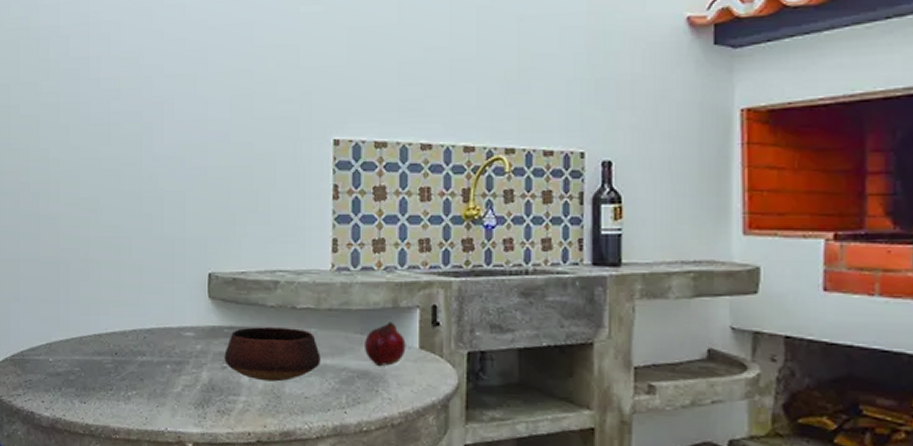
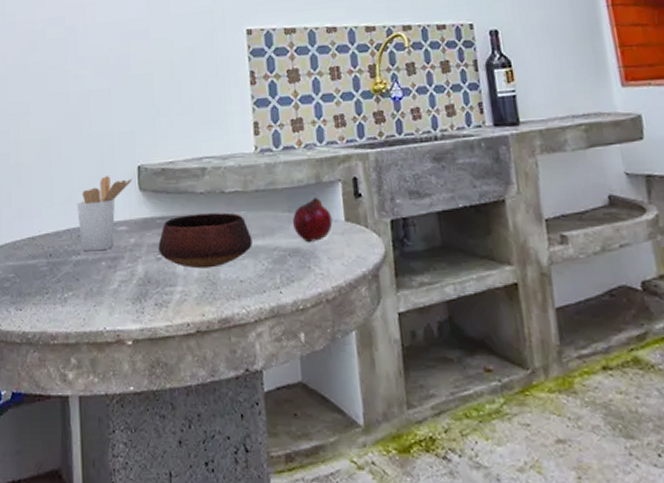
utensil holder: none [145,280,202,354] -> present [77,176,132,252]

